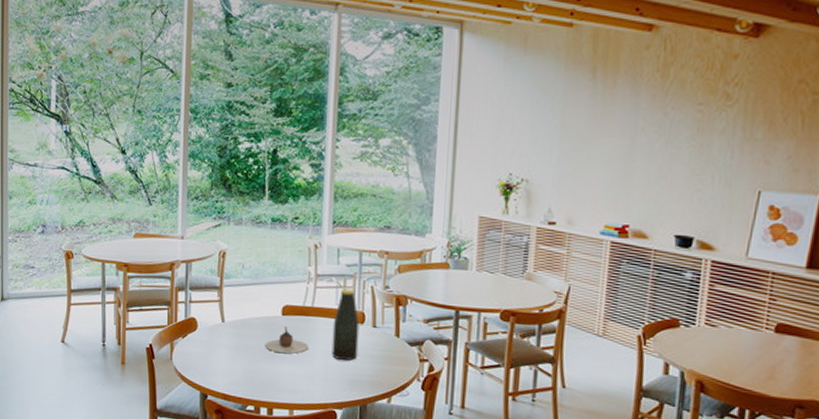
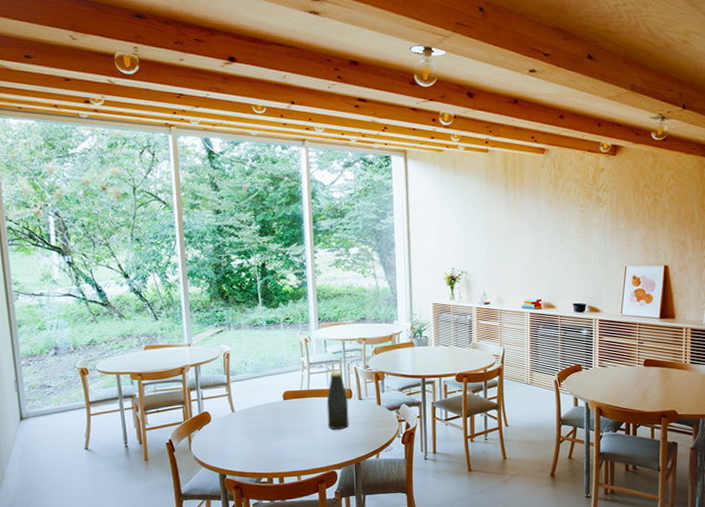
teapot: present [265,327,308,354] -> none [271,409,308,431]

